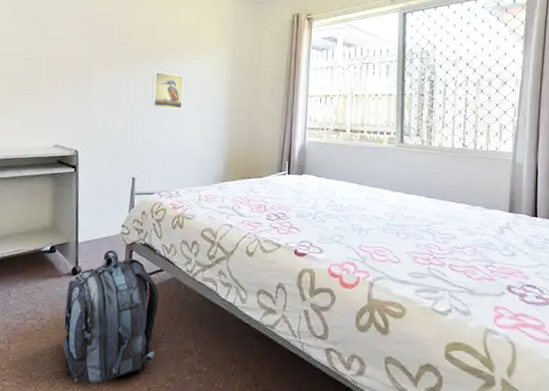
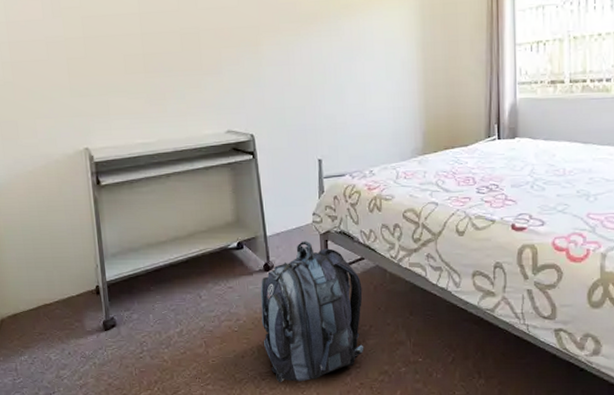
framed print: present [151,72,184,109] -> none [329,33,368,77]

